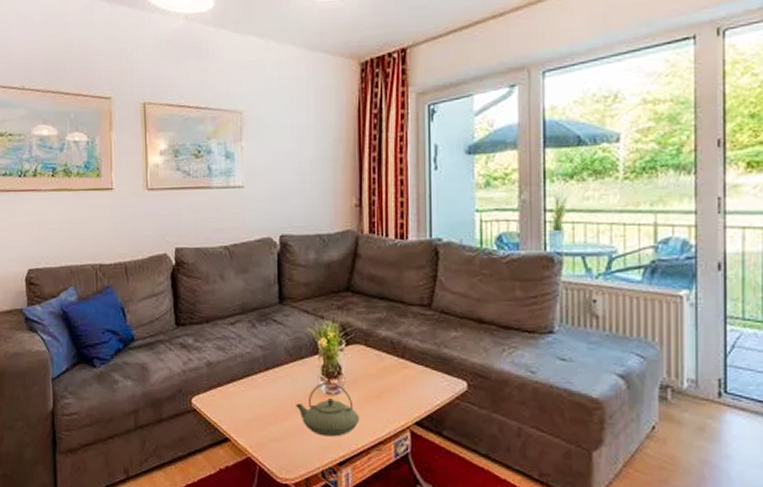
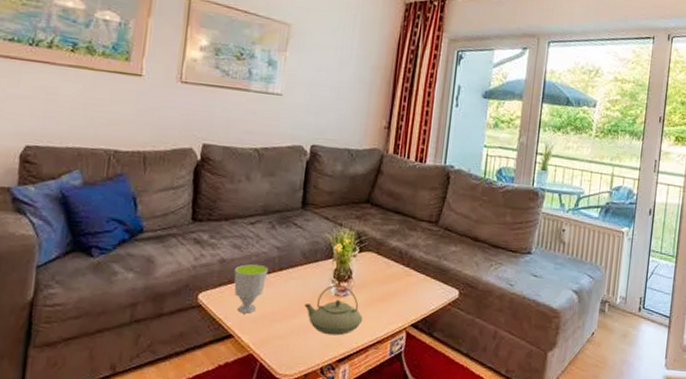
cup: none [222,365,255,416] -> present [234,263,269,314]

